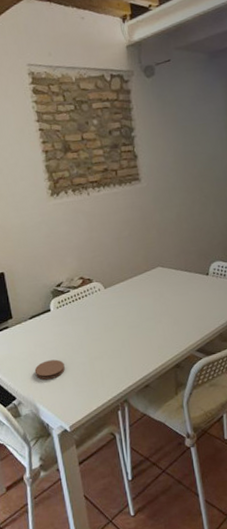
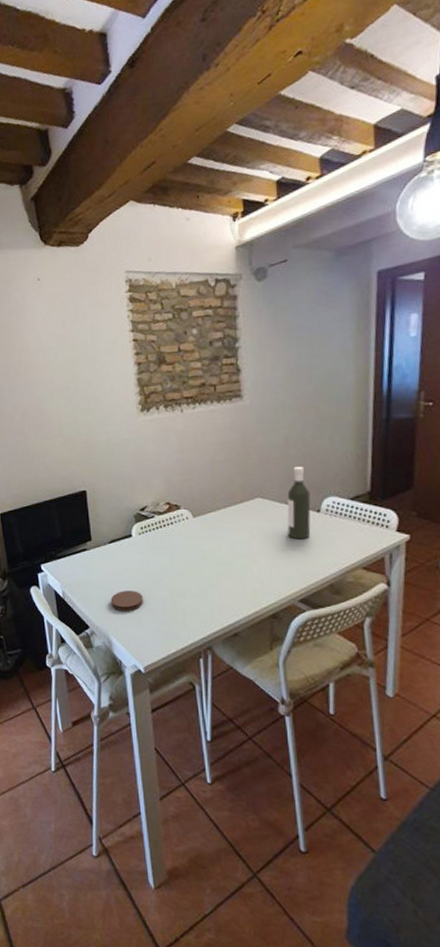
bottle: none [182,237,202,300] -> present [287,466,311,540]

